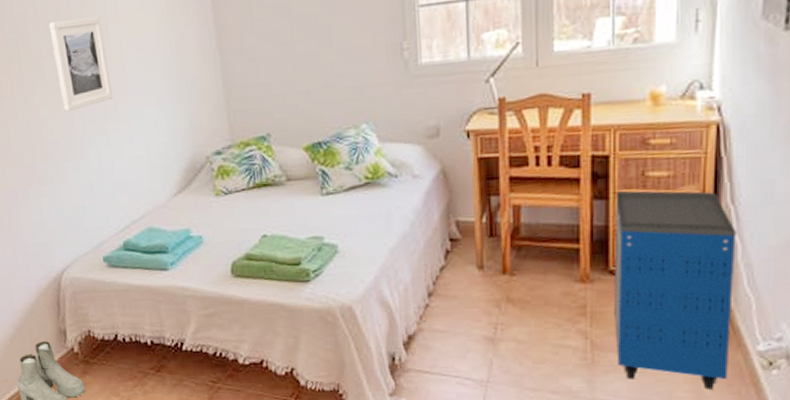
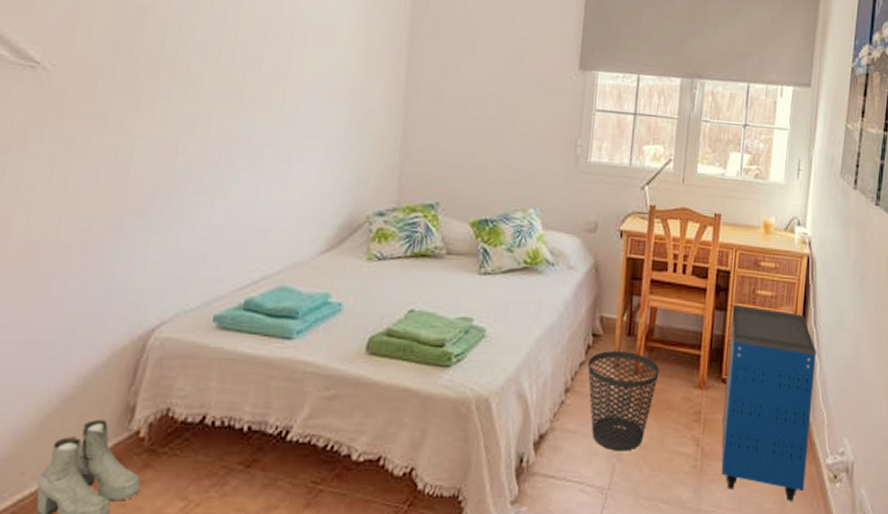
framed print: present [48,17,114,111] -> none [213,41,284,140]
wastebasket: none [448,252,531,347] -> present [587,351,660,451]

